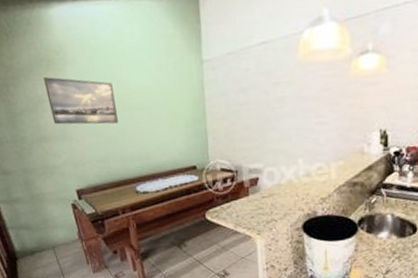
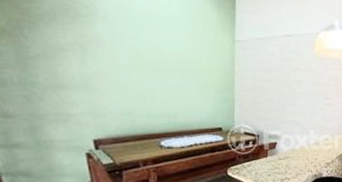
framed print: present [44,77,118,125] -> none [68,27,148,83]

